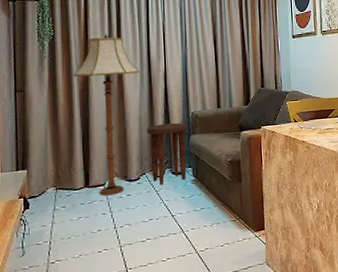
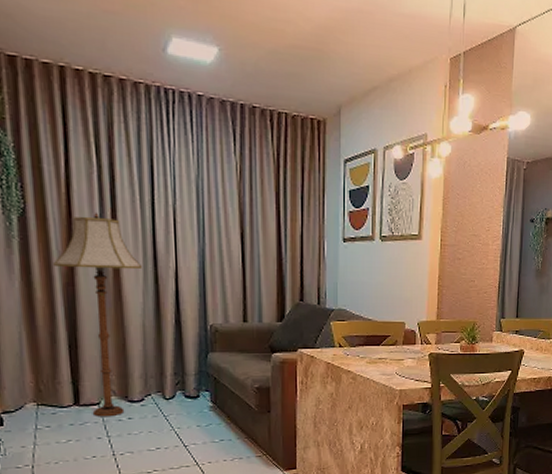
side table: present [146,122,188,185] -> none [152,336,206,410]

